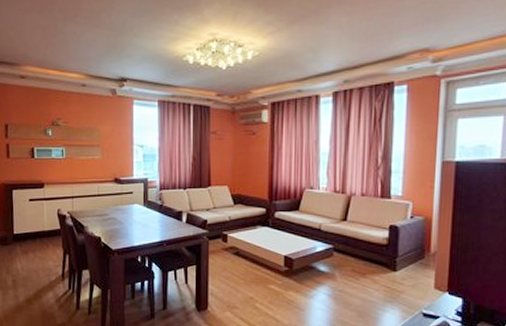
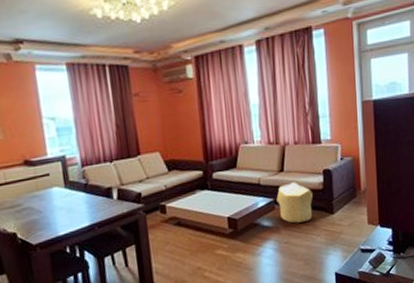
pouf: none [336,233,375,274] -> present [276,182,313,224]

